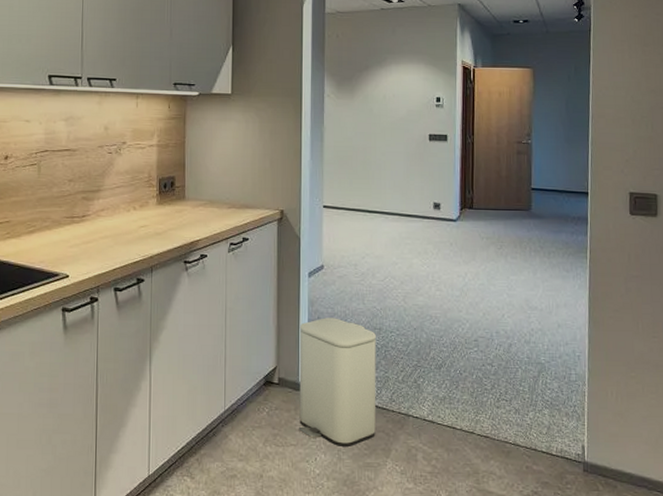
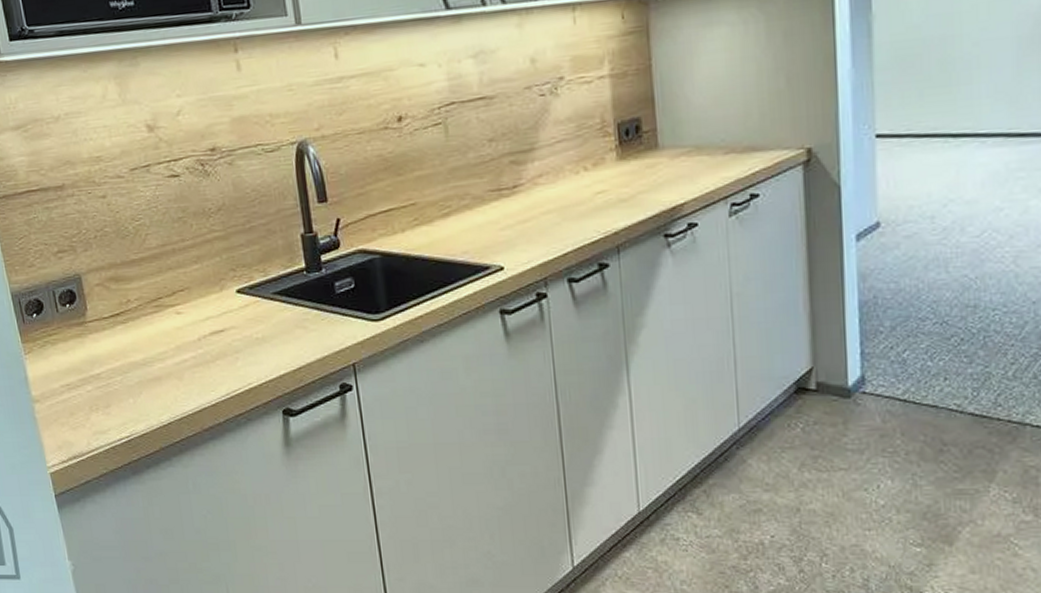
pedal bin: present [298,318,377,446] -> none [845,295,971,469]

